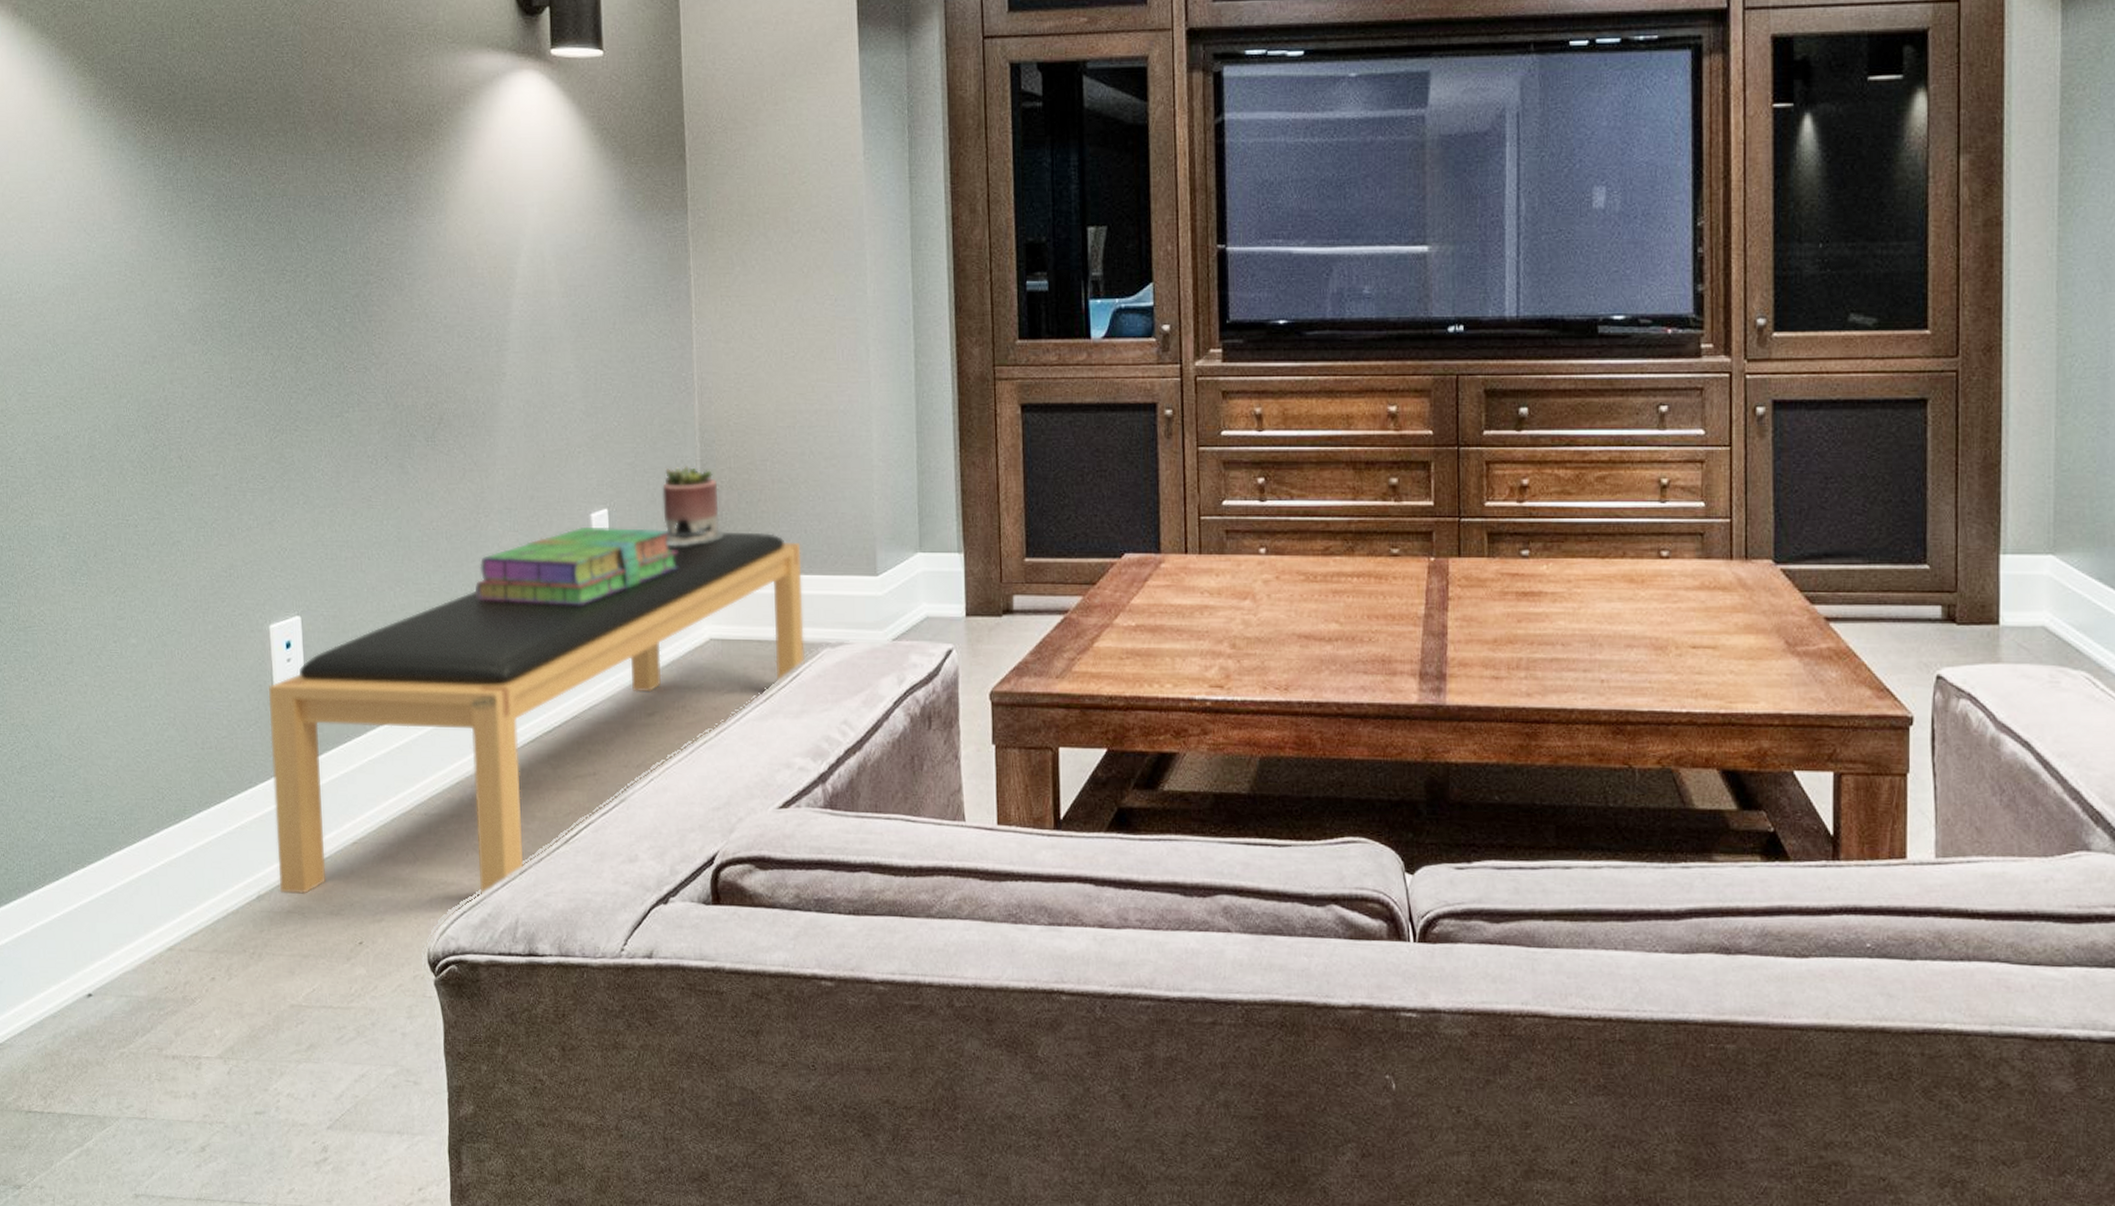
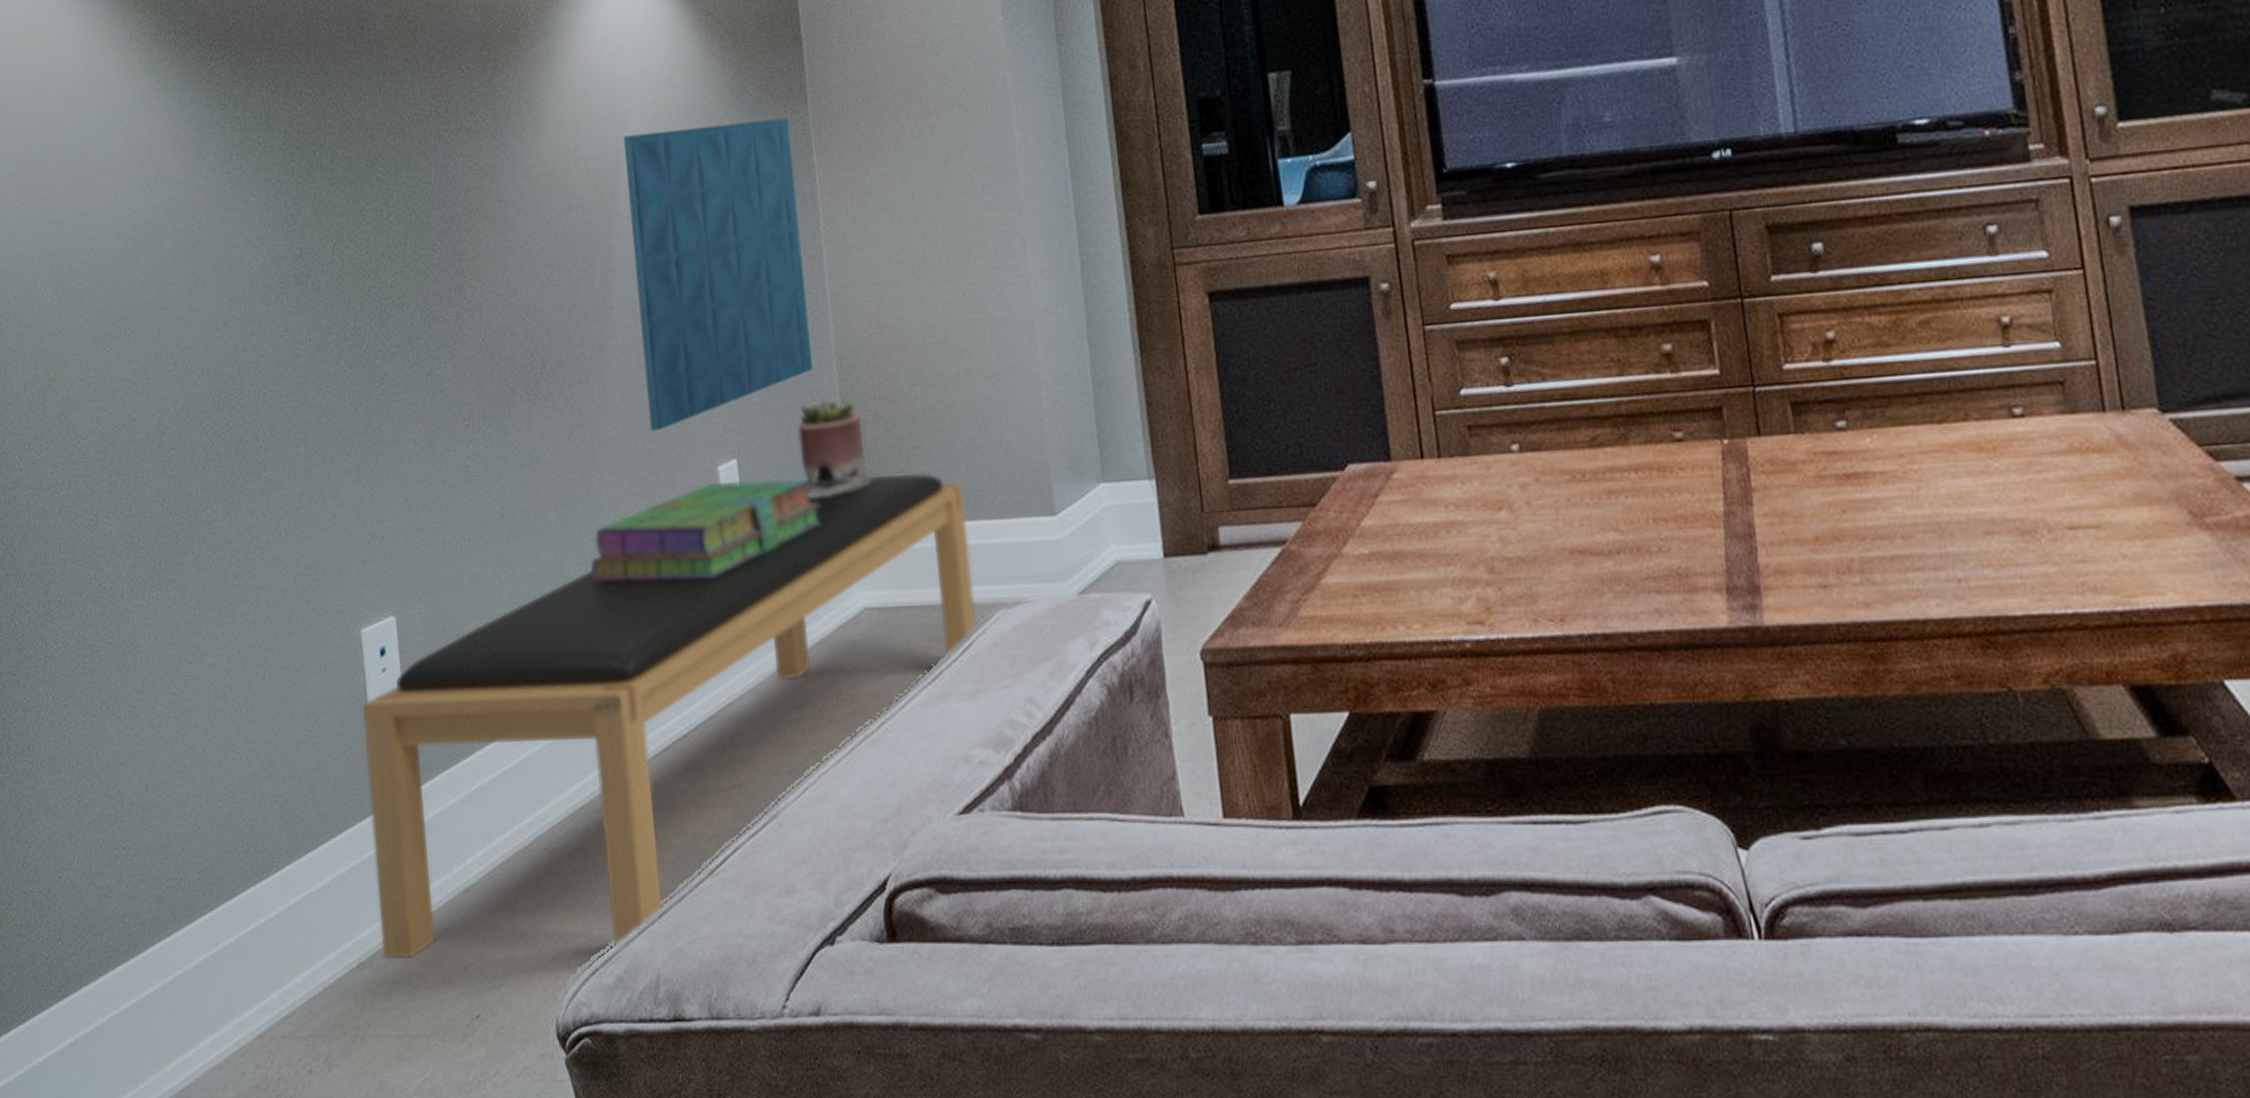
acoustic panel: none [522,225,678,480] -> present [623,117,813,431]

